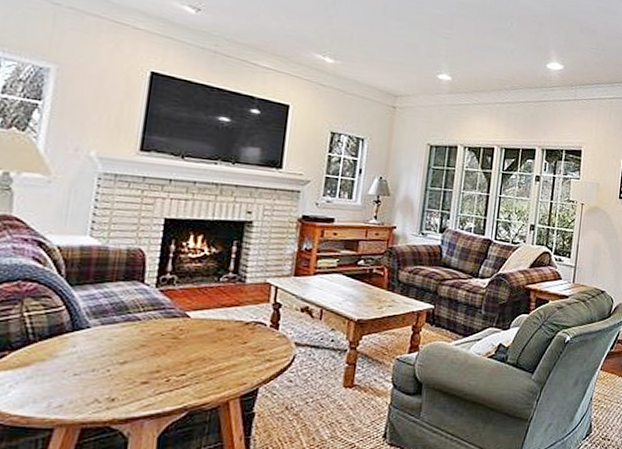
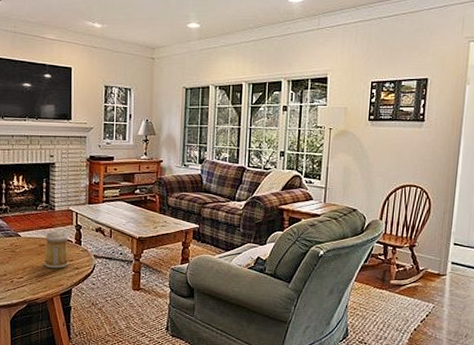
mug: none [220,310,261,362] -> present [44,230,70,269]

